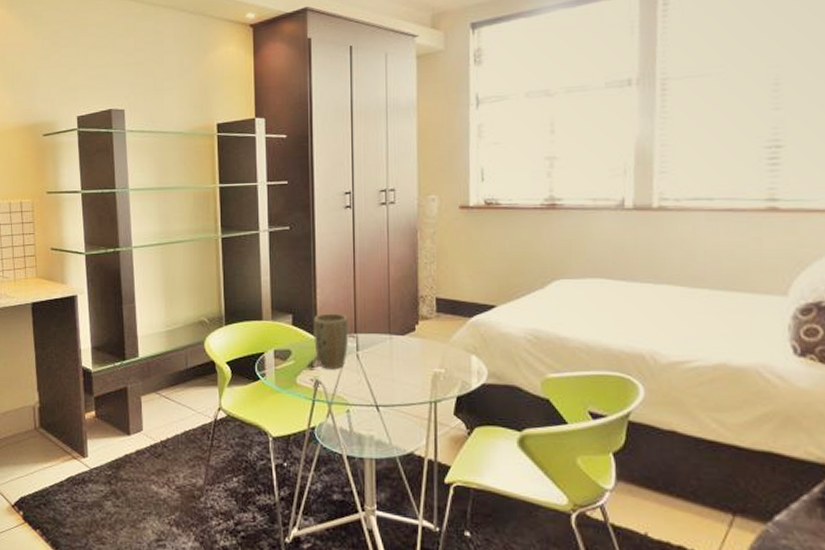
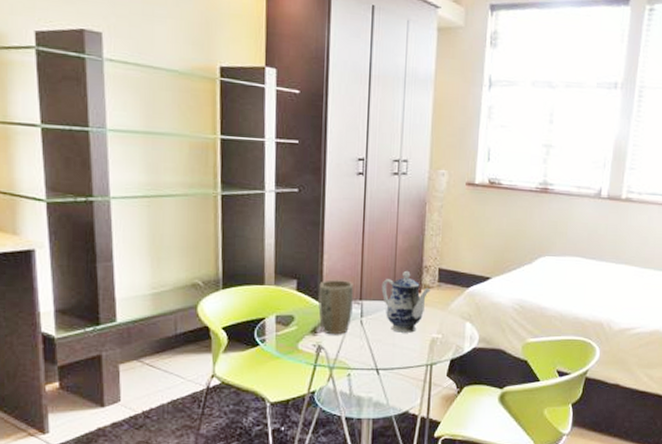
teapot: none [376,301,429,367] -> present [381,270,431,333]

